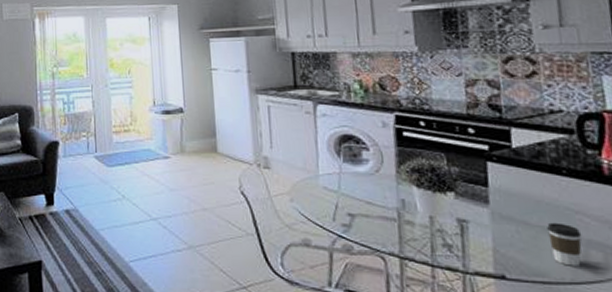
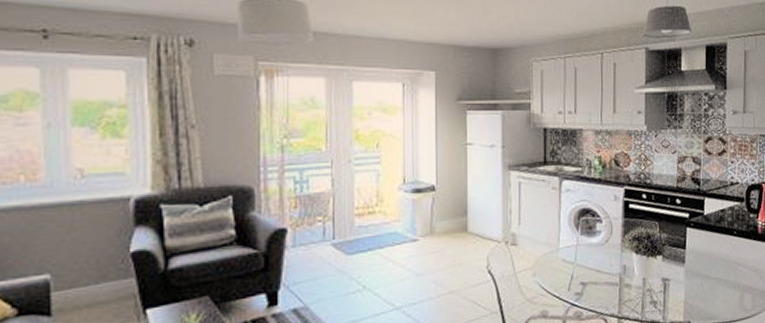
coffee cup: present [547,222,582,266] -> none [720,274,741,308]

